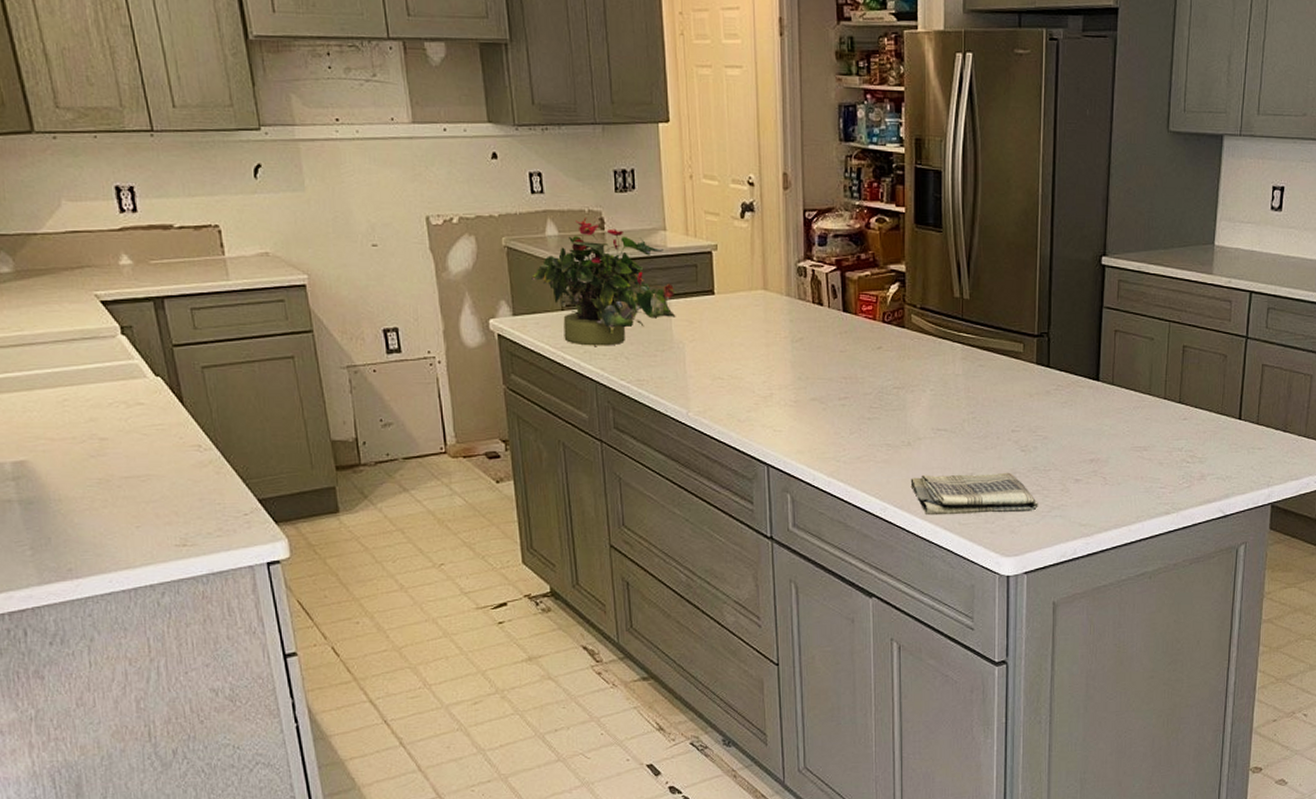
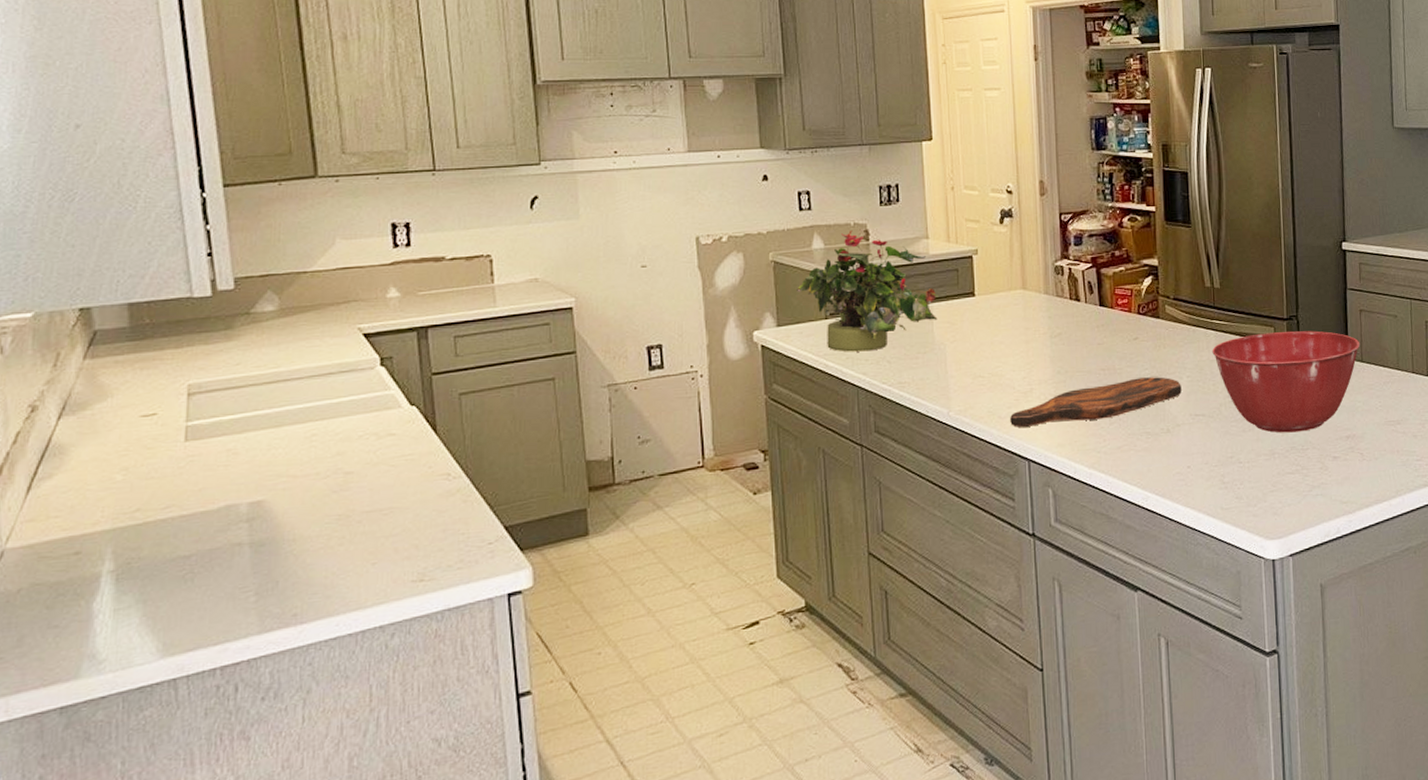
cutting board: none [750,388,924,432] -> present [1010,377,1182,427]
dish towel: present [910,472,1038,516] -> none [1171,453,1299,502]
mixing bowl: none [958,349,1113,453] -> present [1212,331,1360,433]

